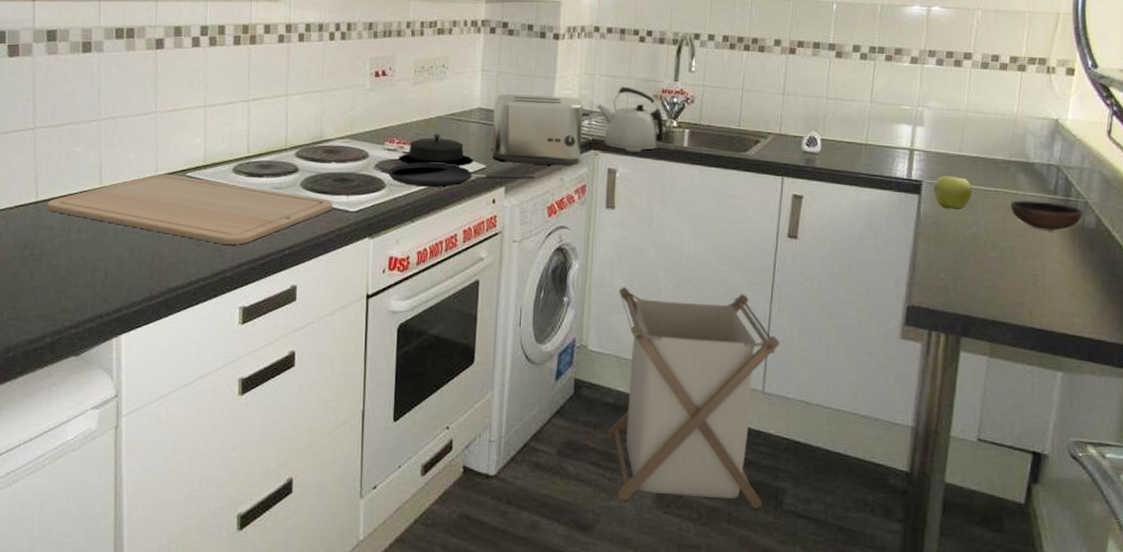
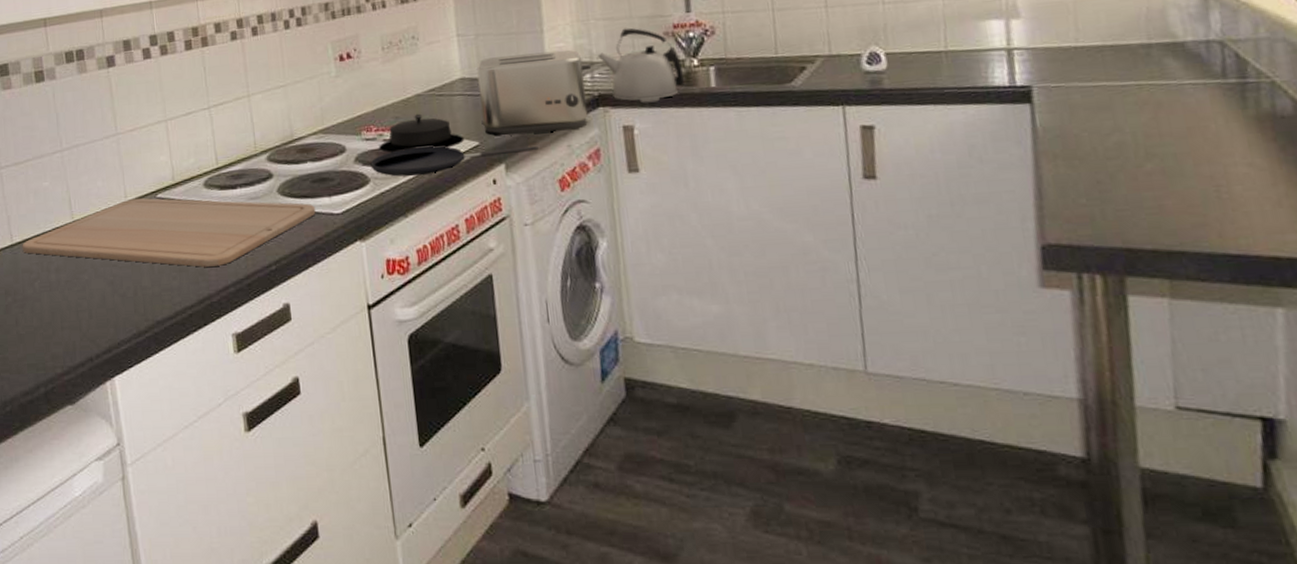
laundry basket: present [607,286,780,509] -> none [660,254,891,521]
fruit: present [934,174,972,211] -> none [1048,72,1105,117]
bowl: present [1010,200,1084,232] -> none [1160,88,1272,127]

